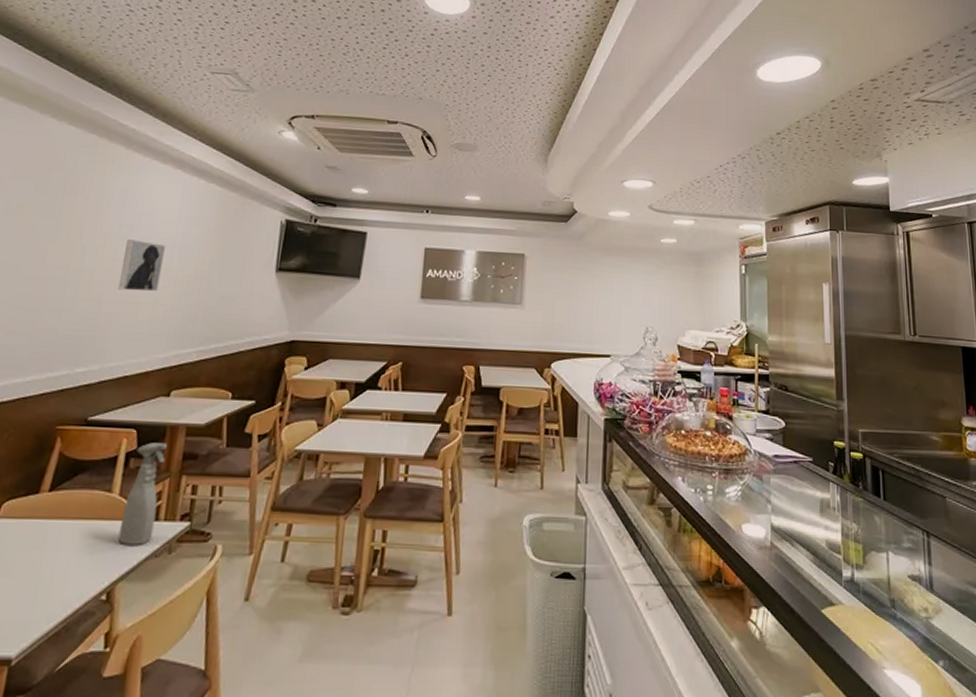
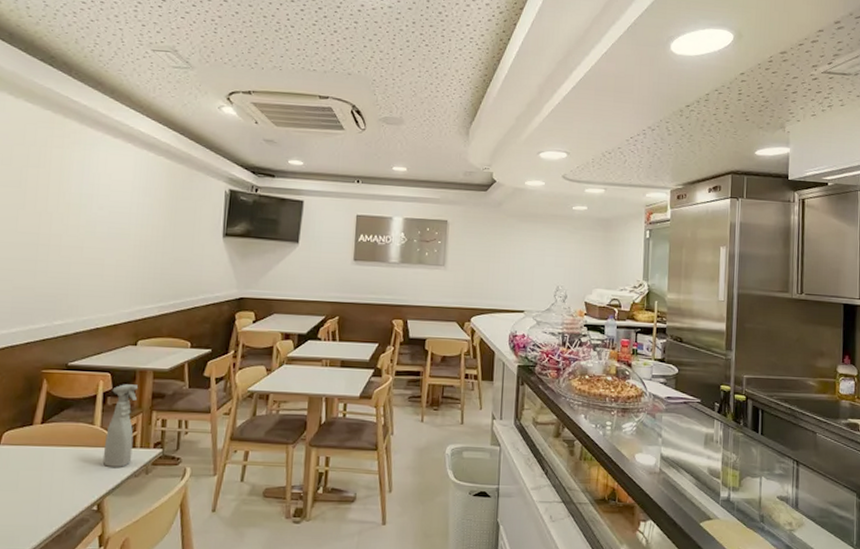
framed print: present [117,240,166,292] -> none [83,208,124,255]

